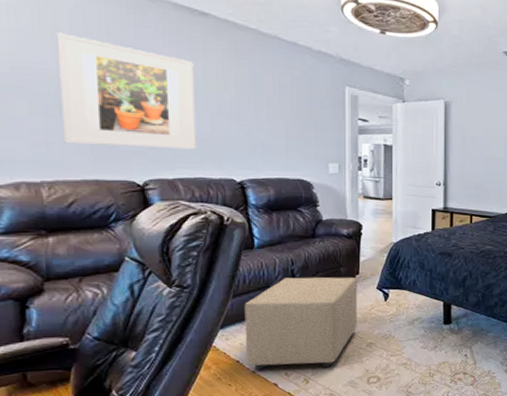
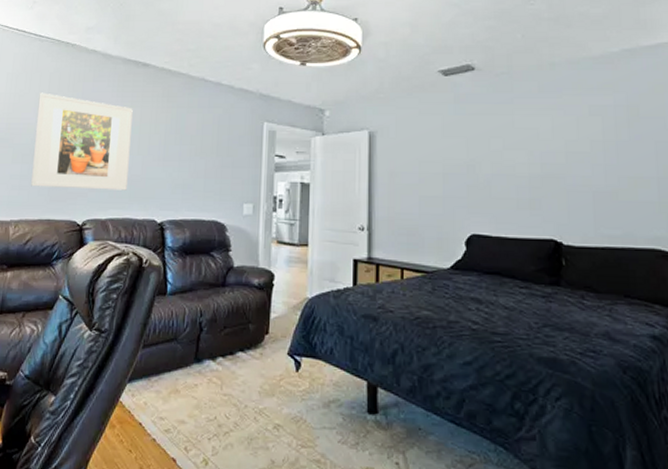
ottoman: present [244,277,357,370] -> none [148,330,266,448]

